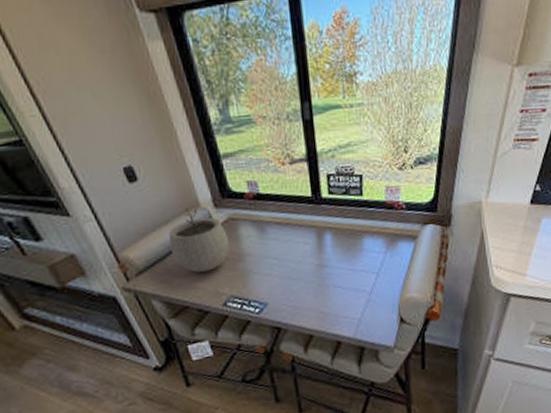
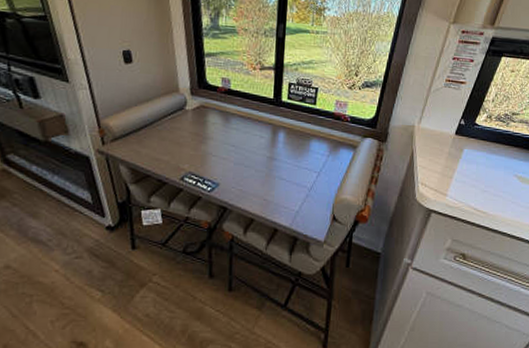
plant pot: present [168,207,229,272] -> none [146,91,197,148]

